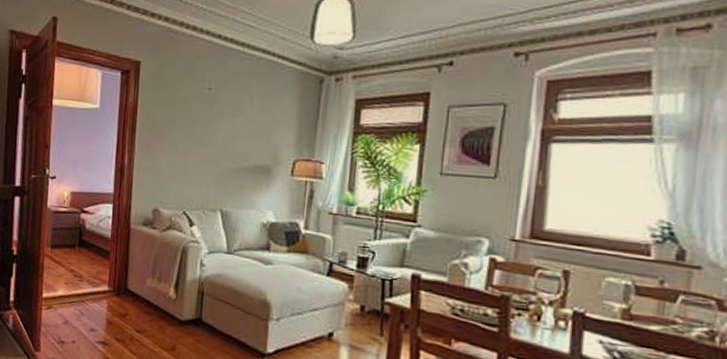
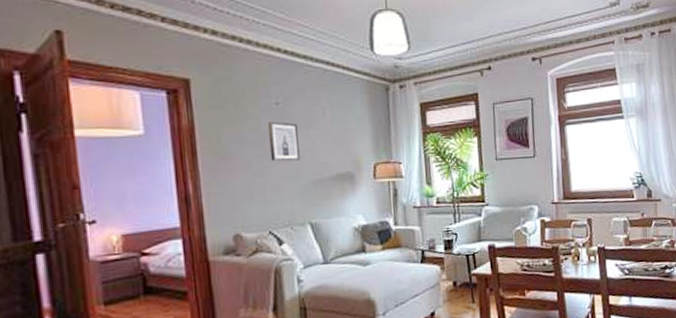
wall art: none [196,106,226,147] -> present [268,121,301,162]

